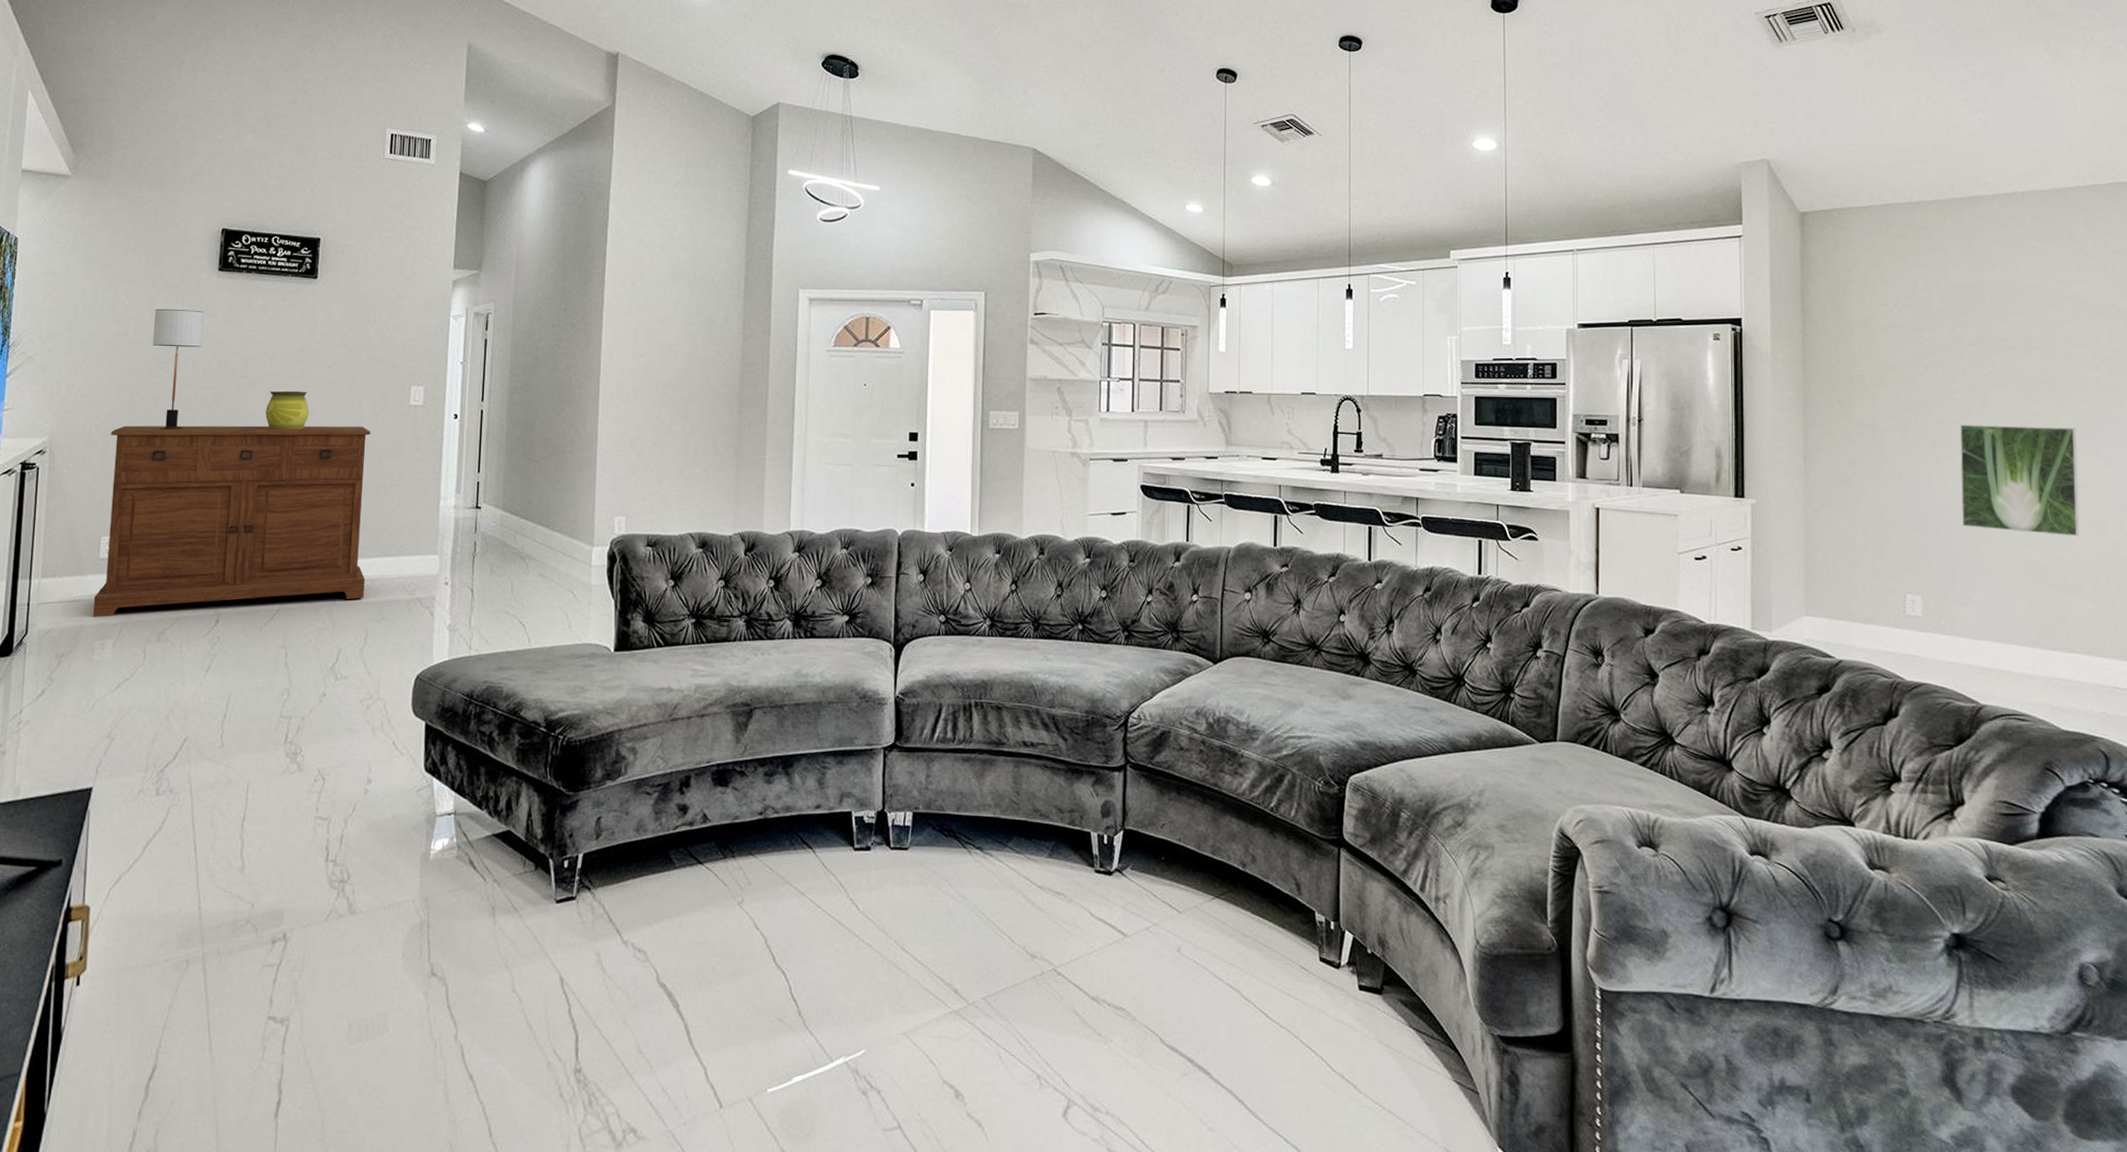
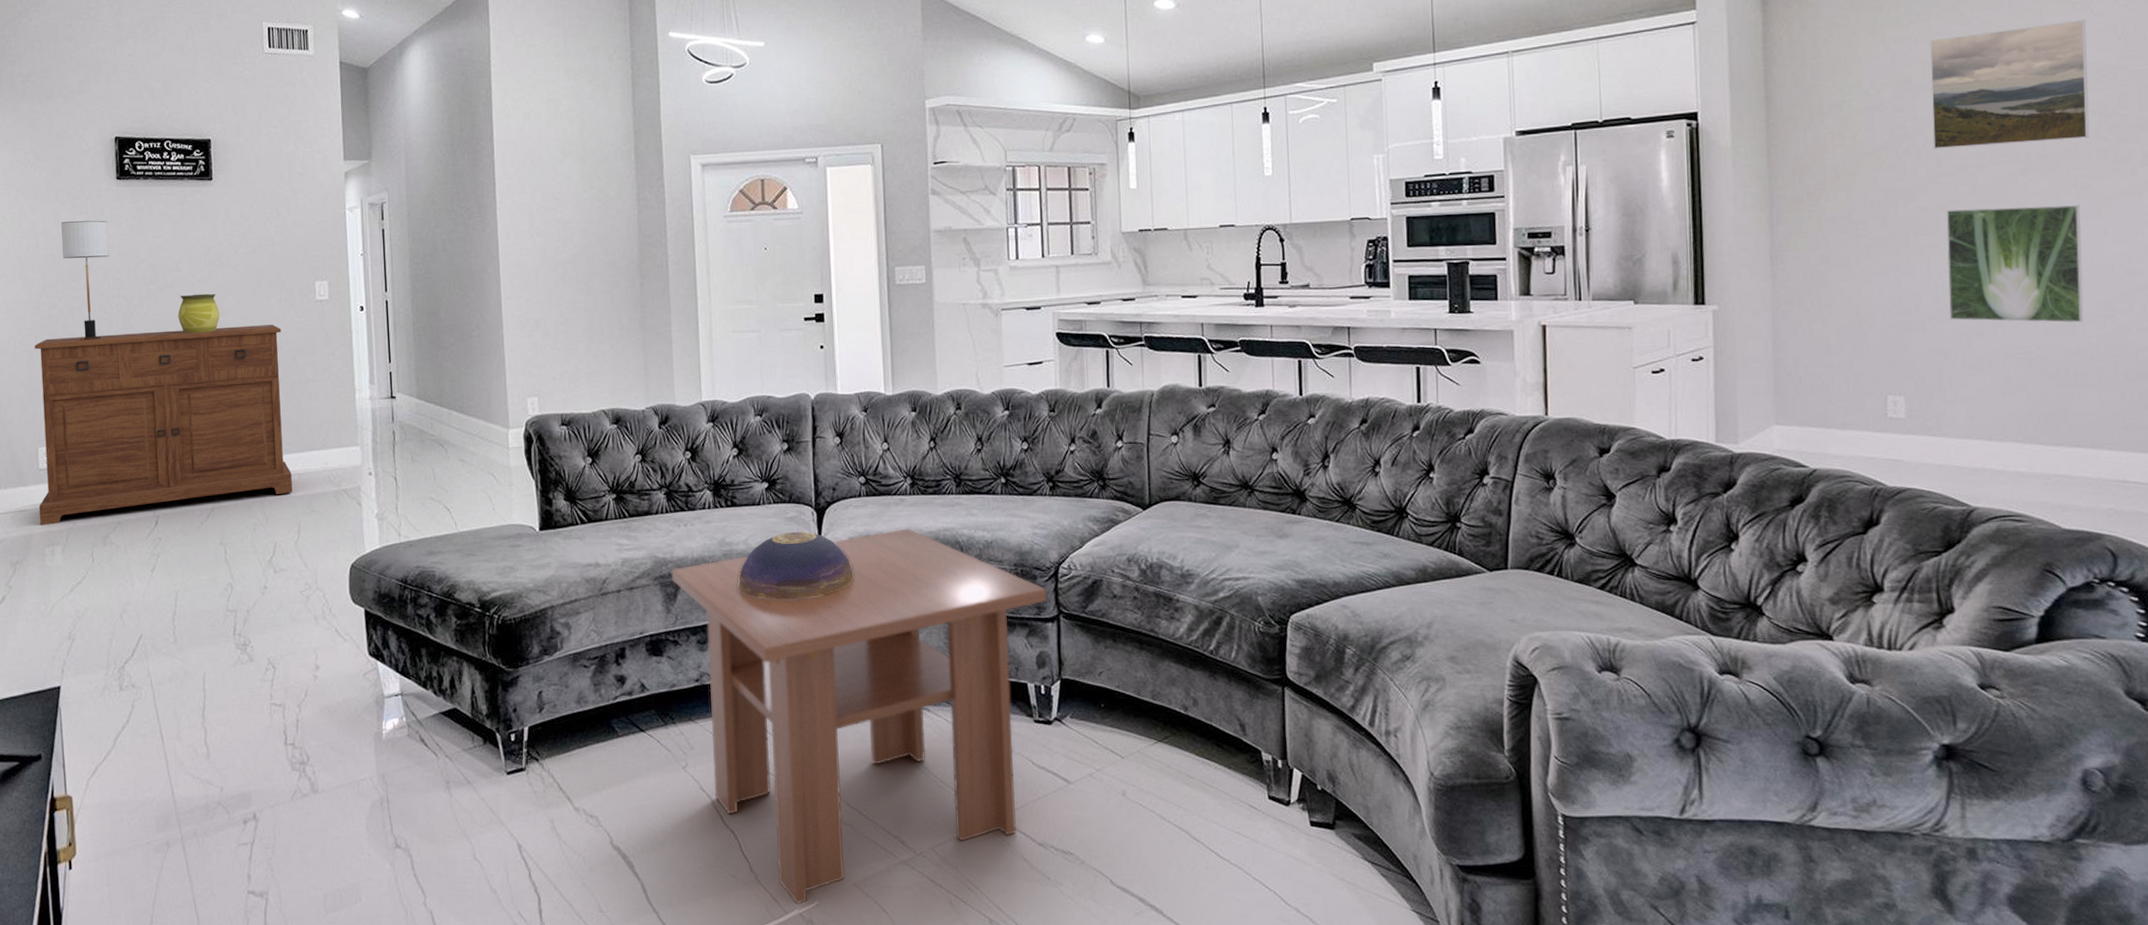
coffee table: none [743,669,1115,1052] -> present [671,528,1047,905]
decorative bowl: none [810,666,927,735] -> present [737,531,854,600]
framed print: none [1947,260,2085,368] -> present [1930,20,2090,149]

